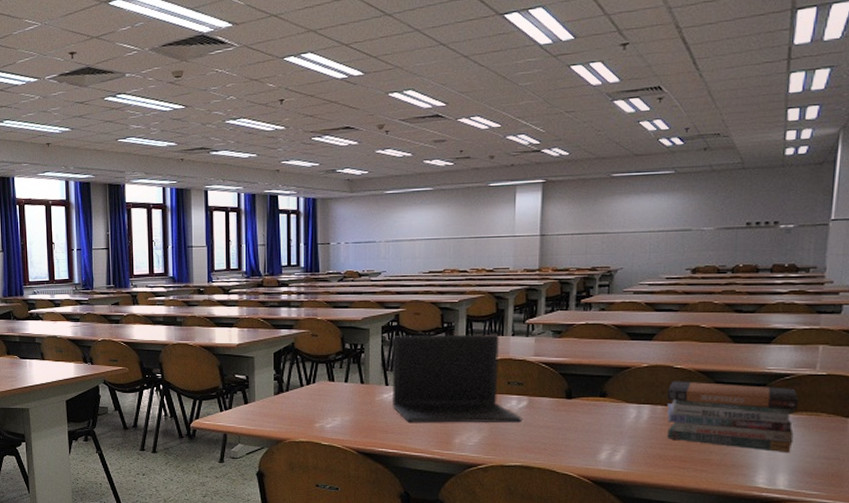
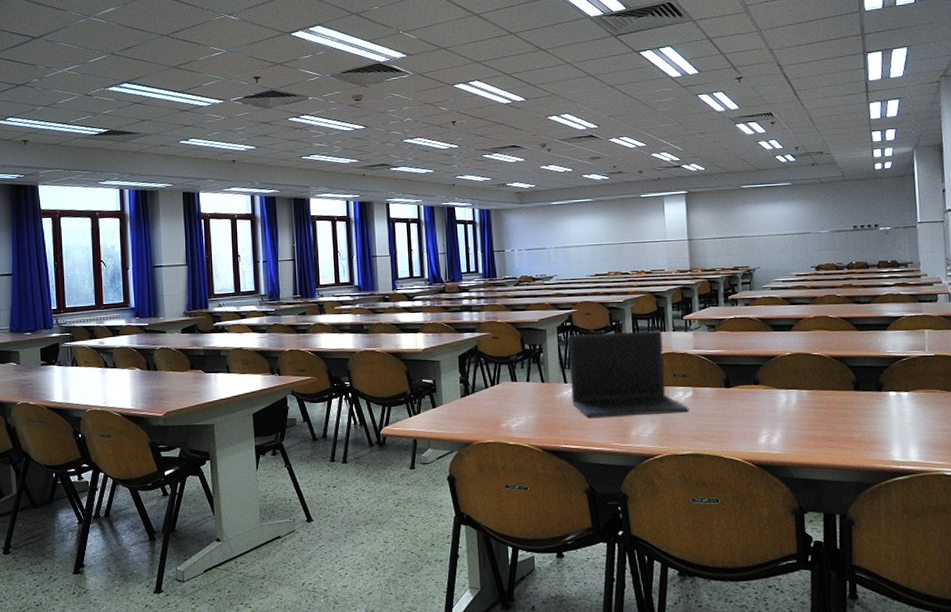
book stack: present [667,381,799,452] -> none [810,366,917,427]

